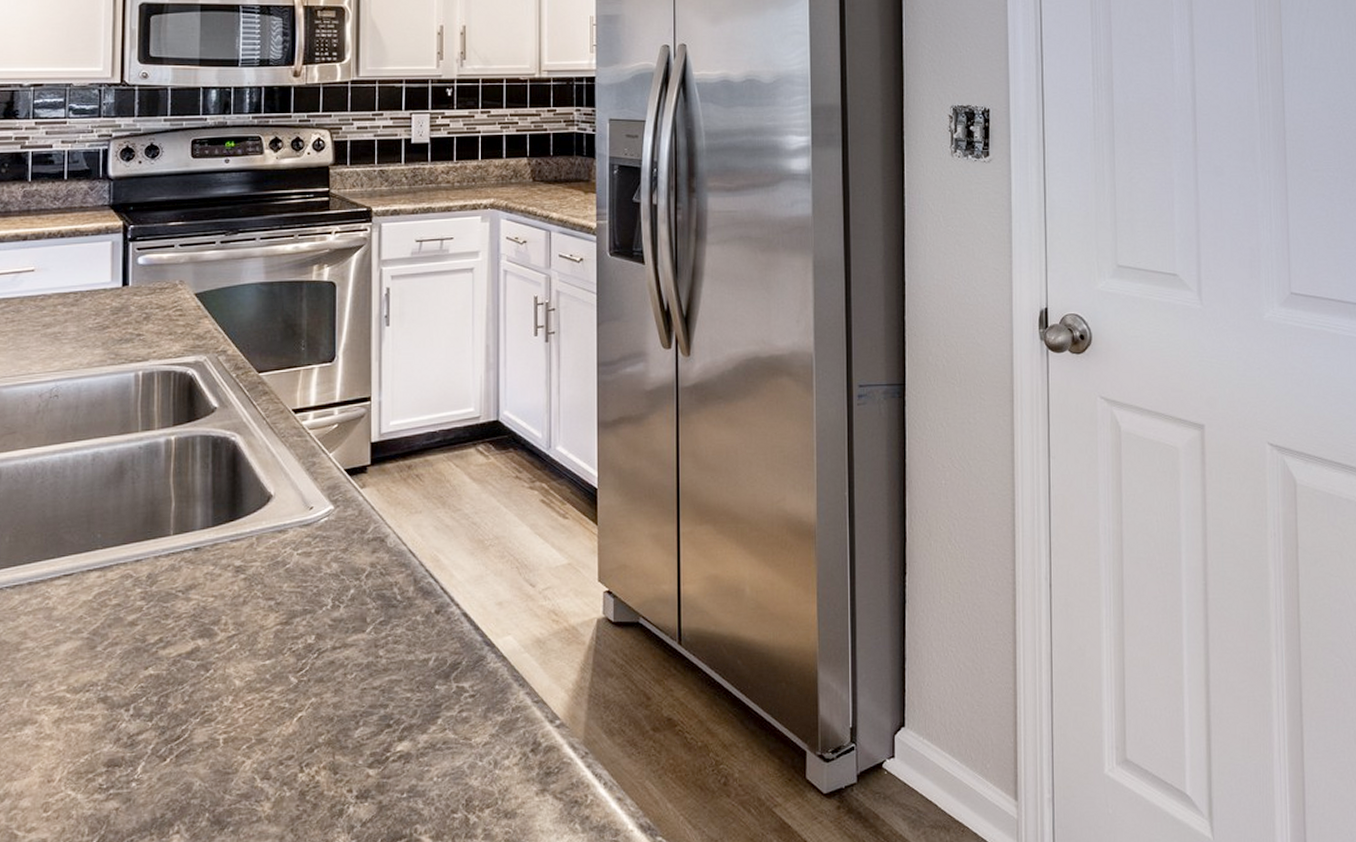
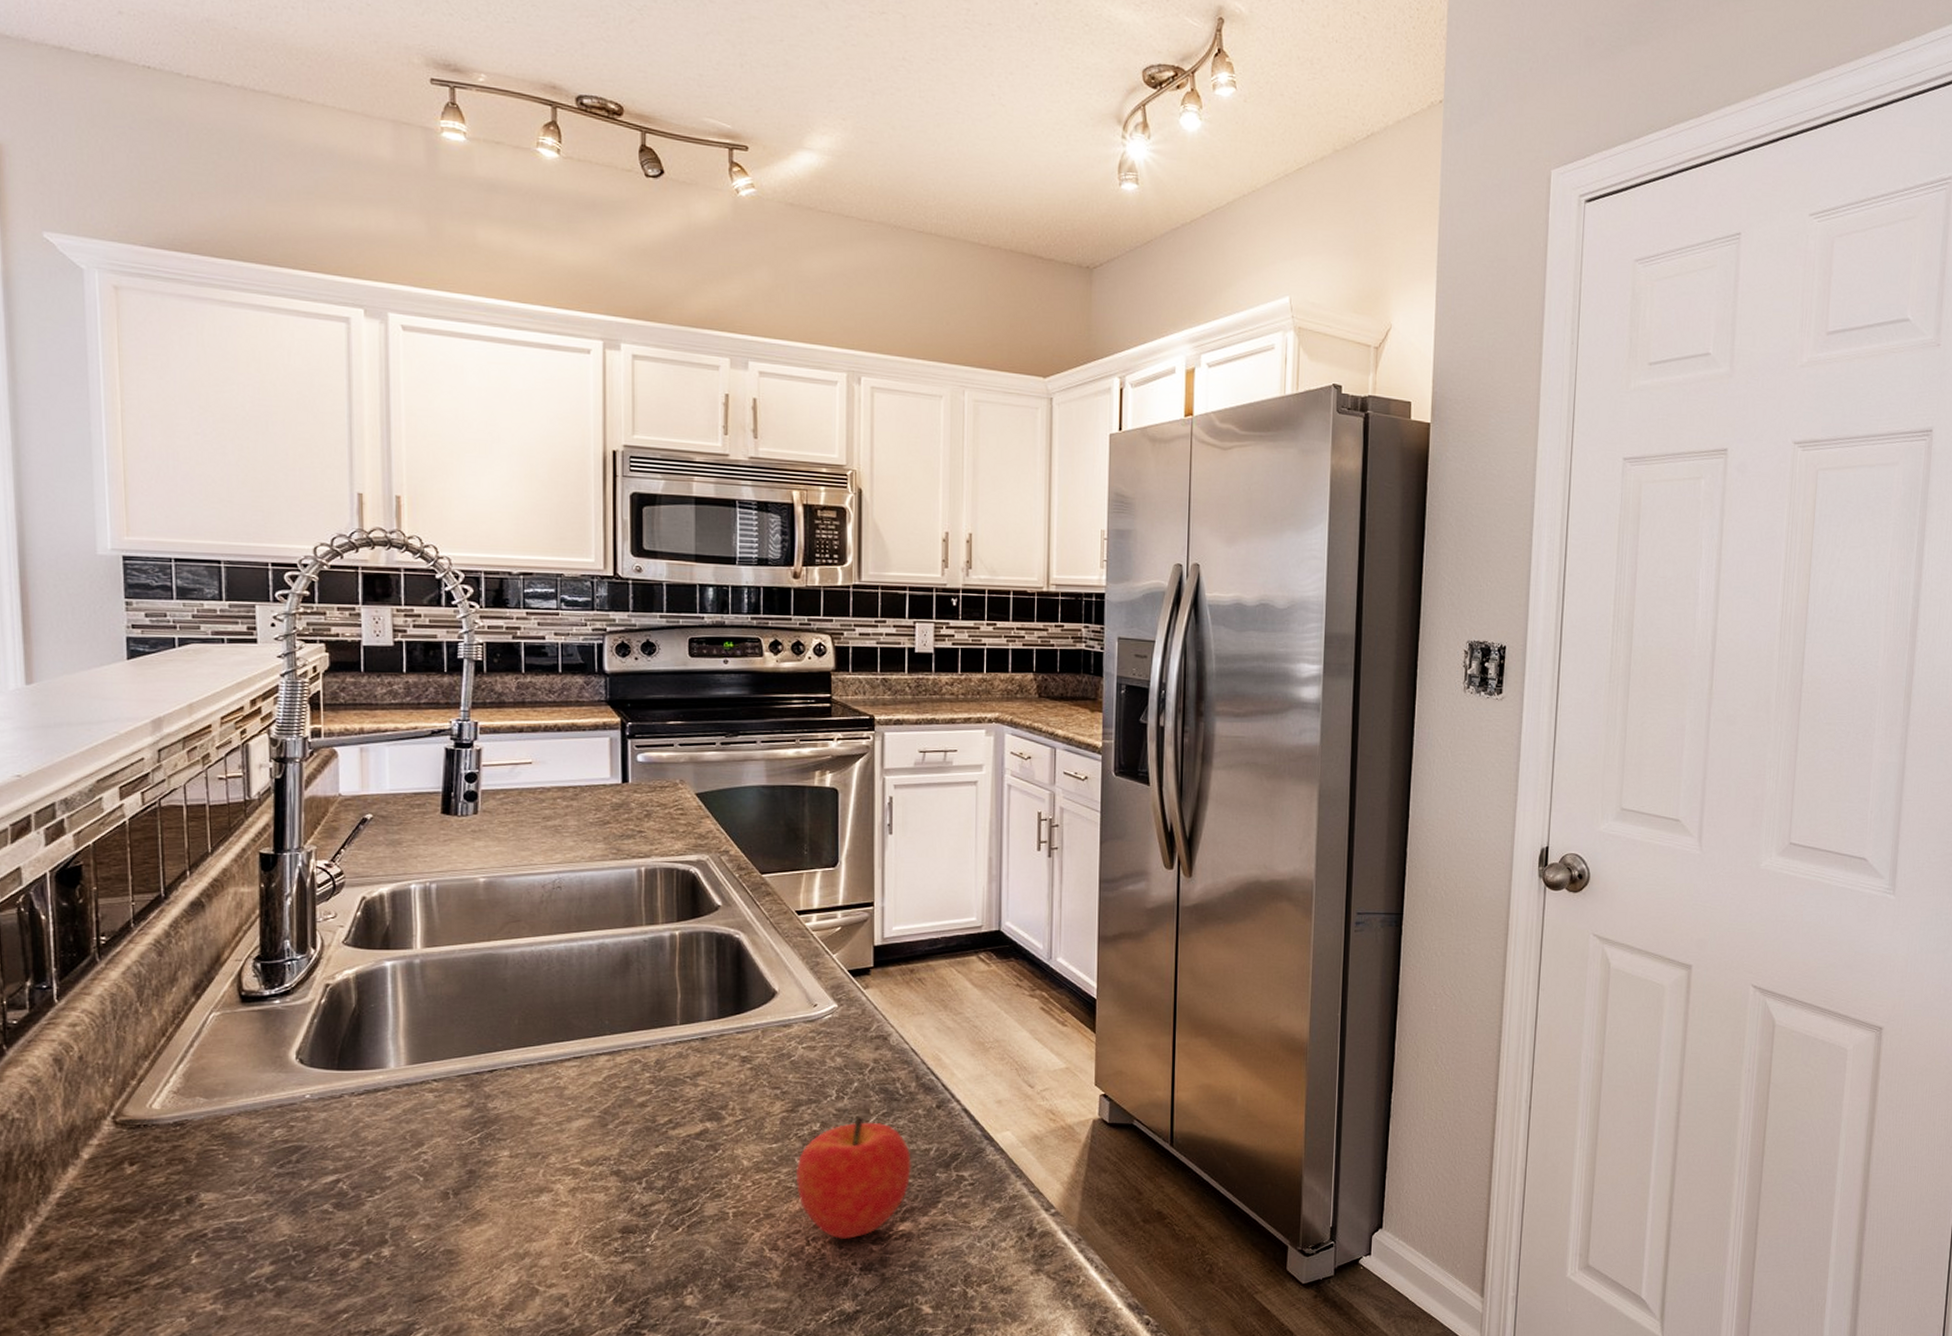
fruit: none [289,627,409,764] -> present [795,1117,911,1239]

